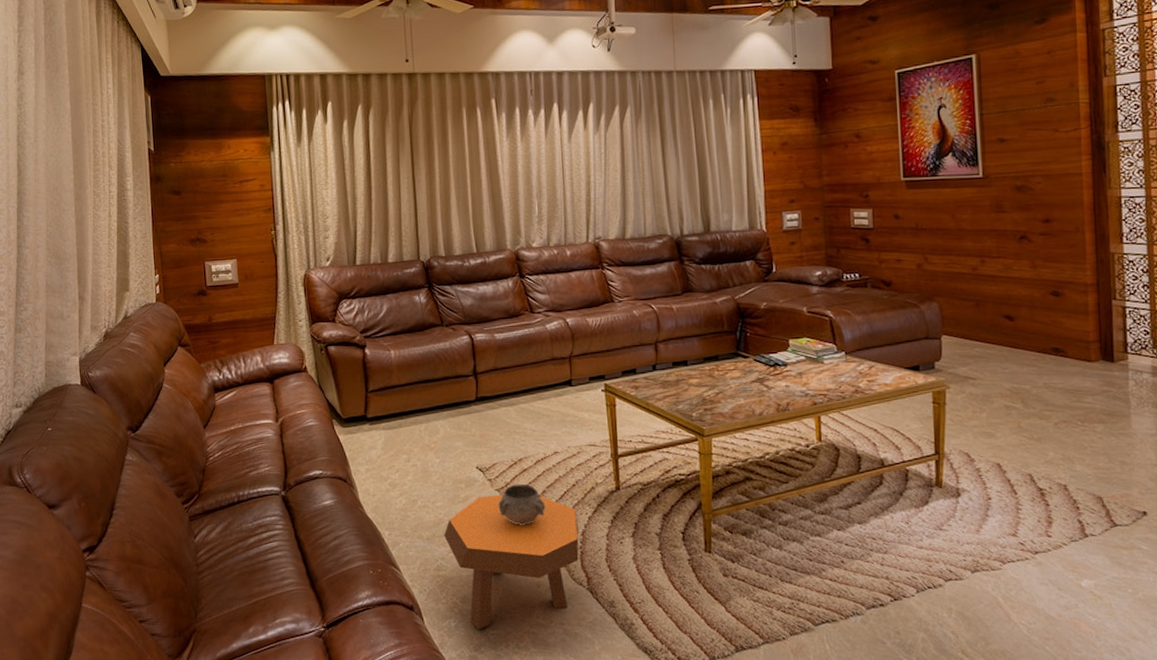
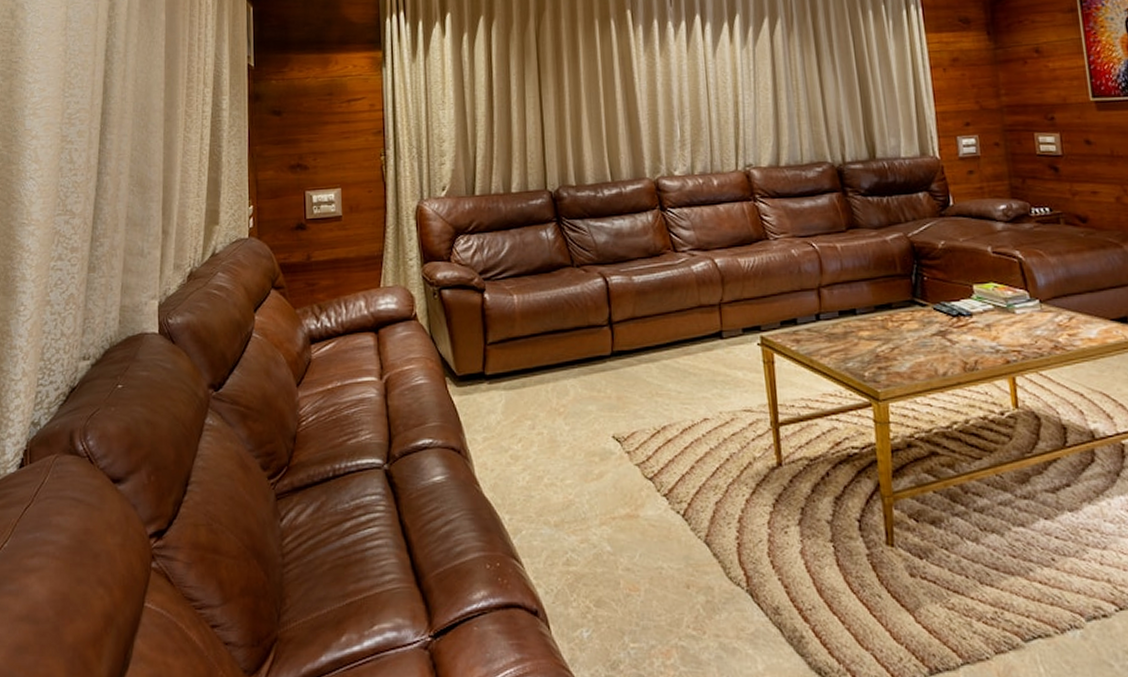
footstool: present [444,495,579,630] -> none [574,471,736,642]
decorative bowl: present [498,483,546,525] -> none [638,457,695,509]

